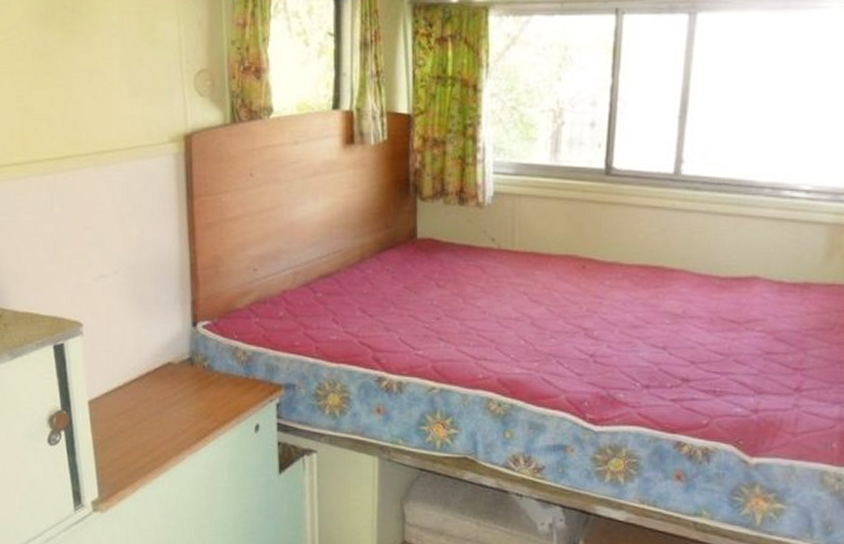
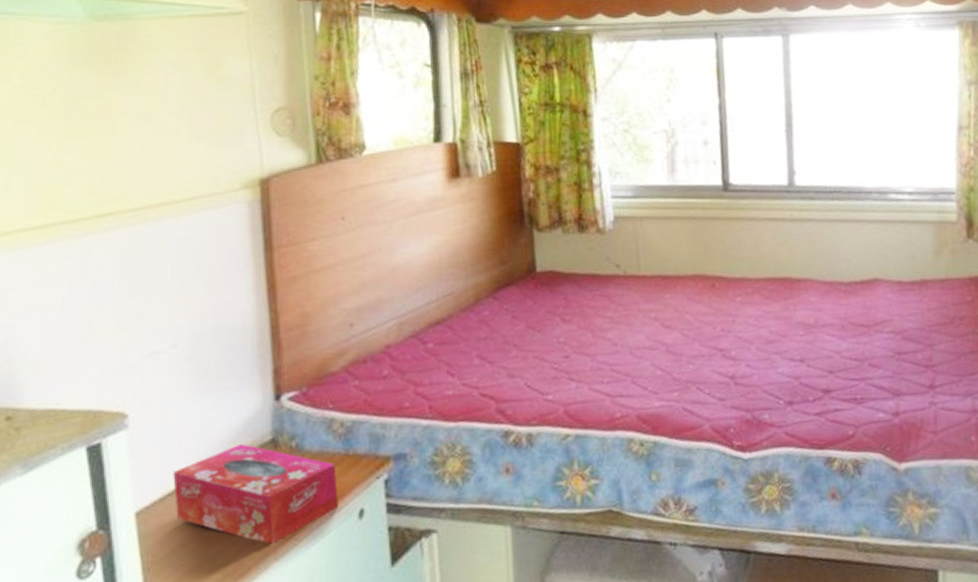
tissue box: none [115,358,240,441] -> present [173,443,339,544]

